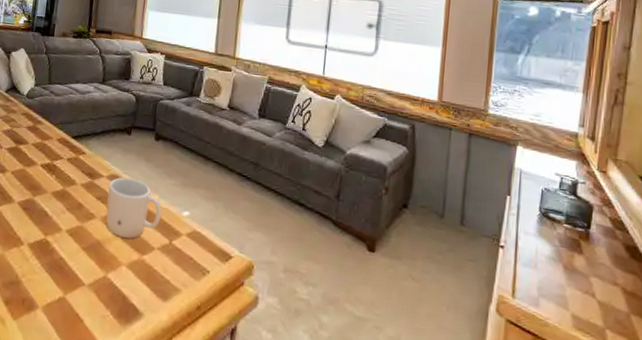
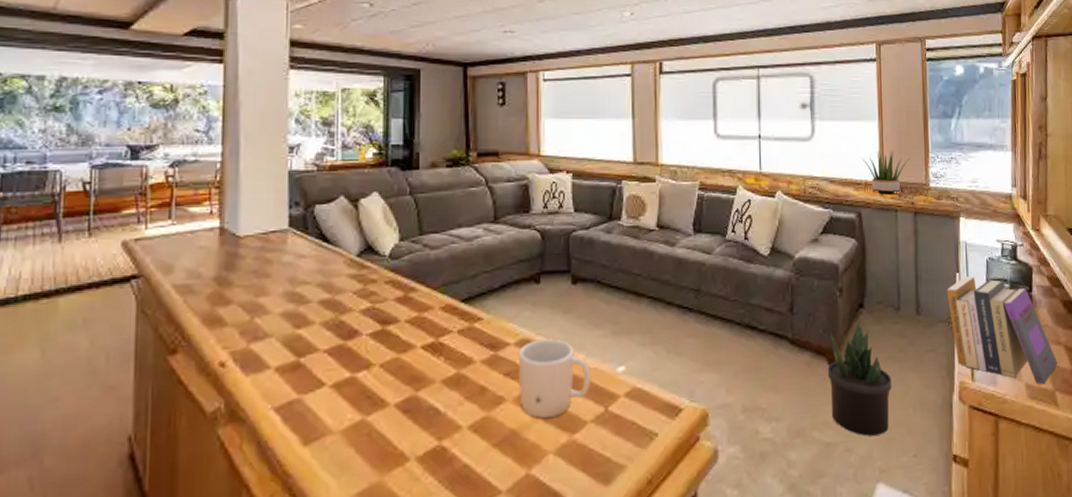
planter: none [365,221,428,323] -> present [827,324,892,436]
potted plant: none [420,73,472,114] -> present [861,150,911,195]
books: none [494,200,613,318] -> present [946,275,1058,384]

